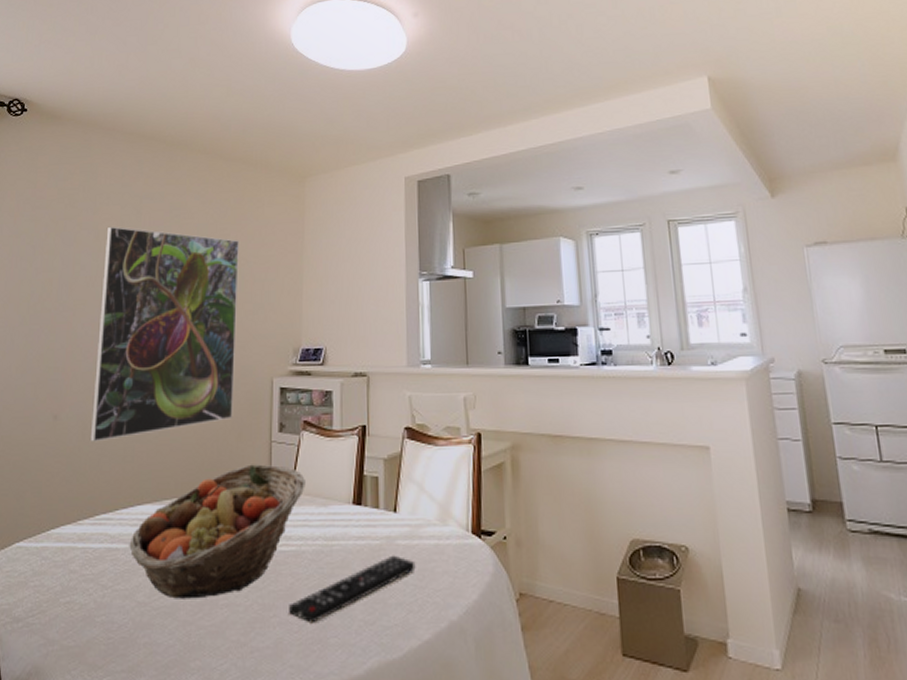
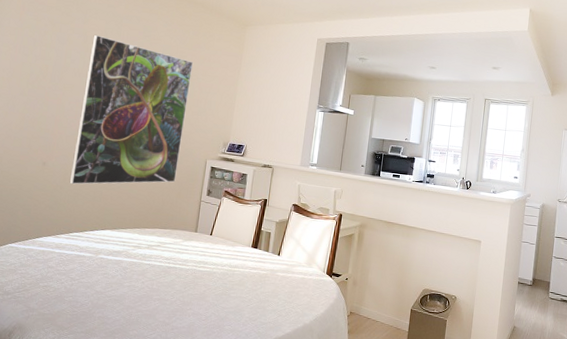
fruit basket: present [129,464,305,599] -> none [93,213,222,294]
remote control: present [289,555,416,624] -> none [200,281,288,316]

